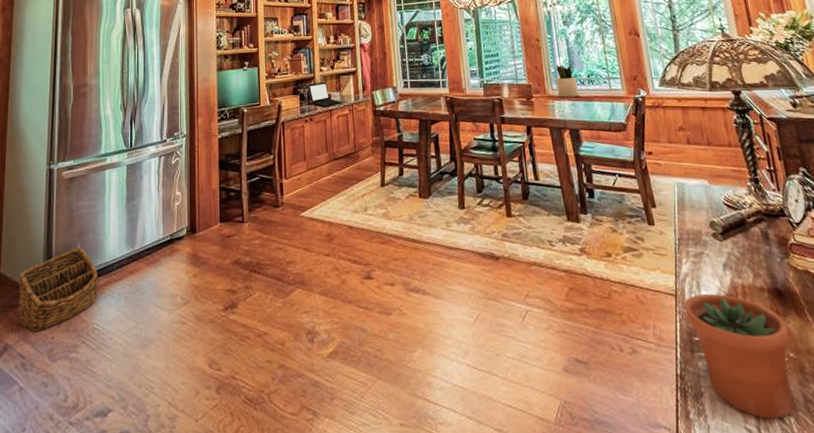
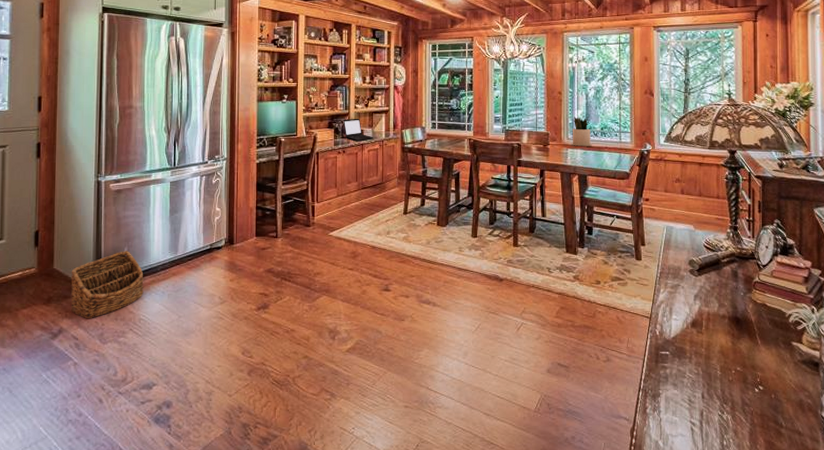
planter: present [683,293,795,419] -> none [656,317,739,416]

